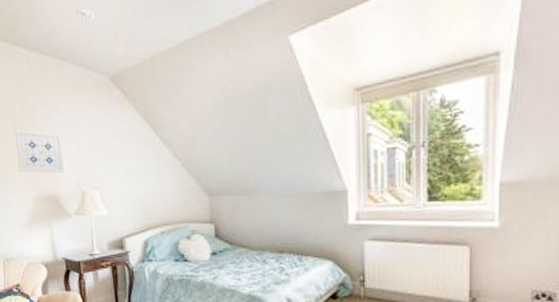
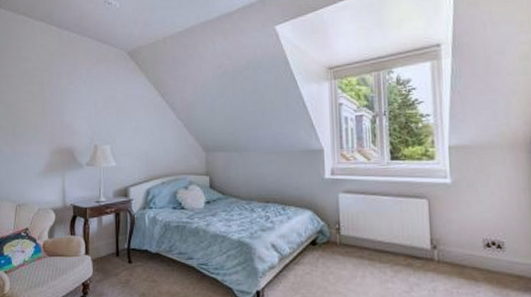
wall art: present [15,129,64,173] -> none [40,92,82,129]

